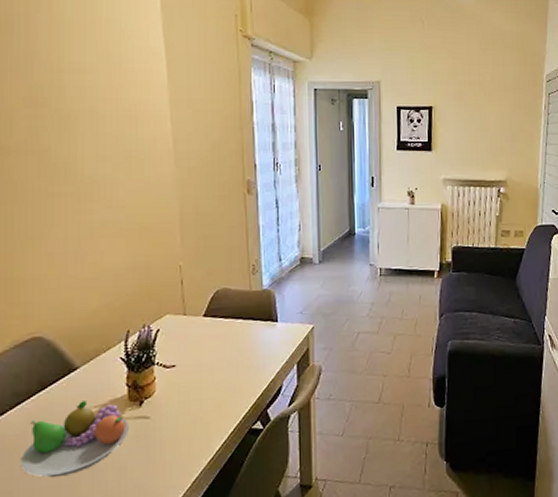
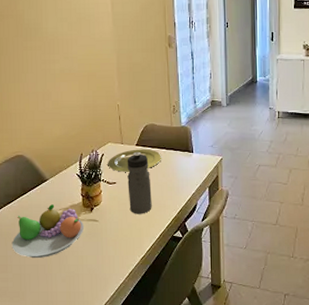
plate: none [165,320,238,352] -> present [108,149,162,172]
water bottle: none [191,325,224,405] -> present [127,152,152,214]

